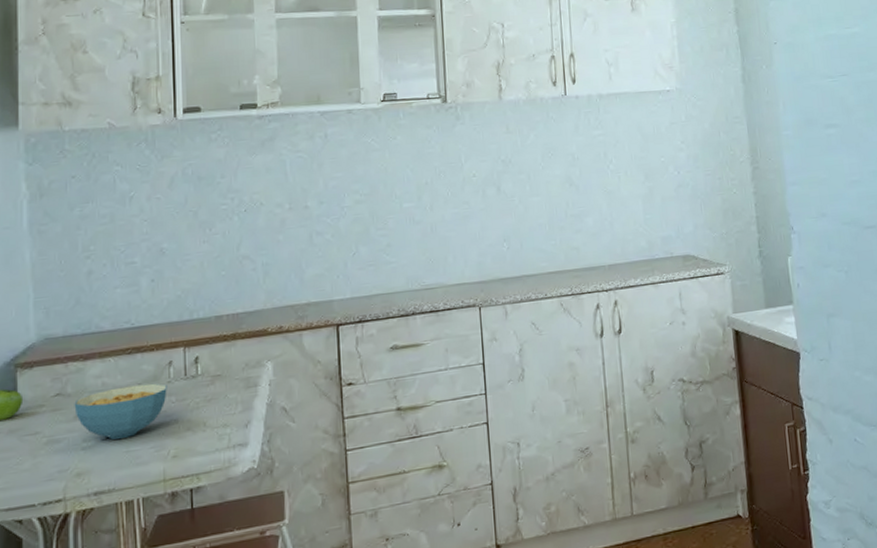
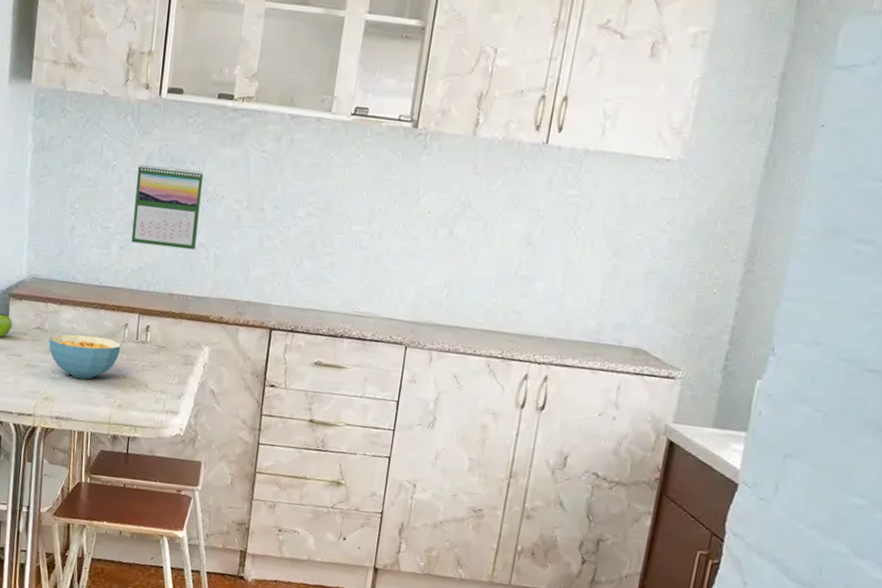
calendar: none [160,183,239,273] -> present [131,163,204,250]

